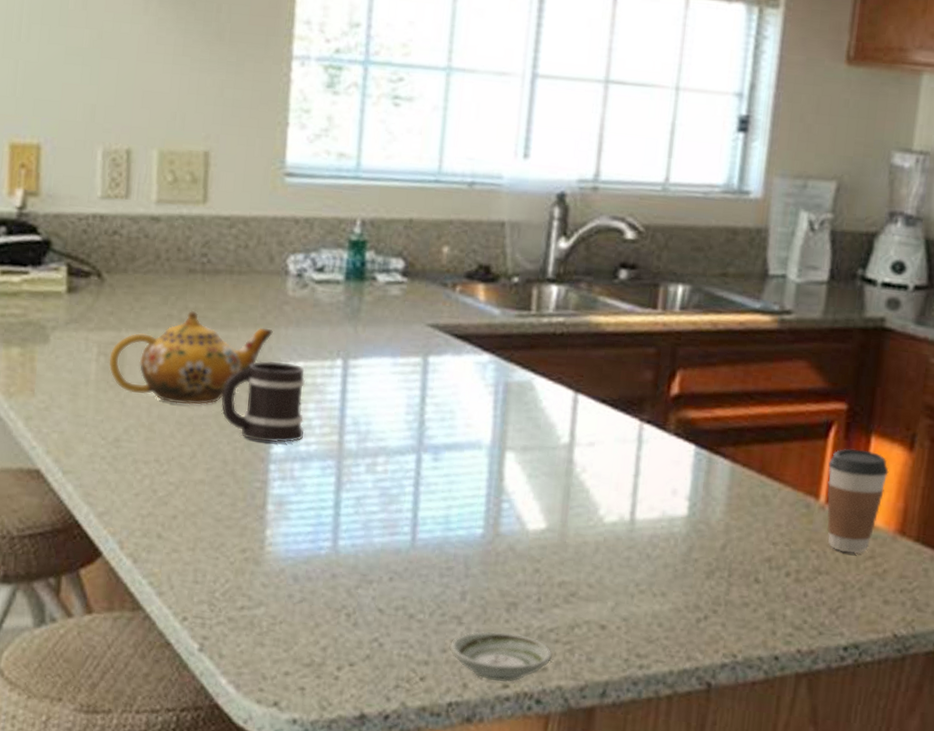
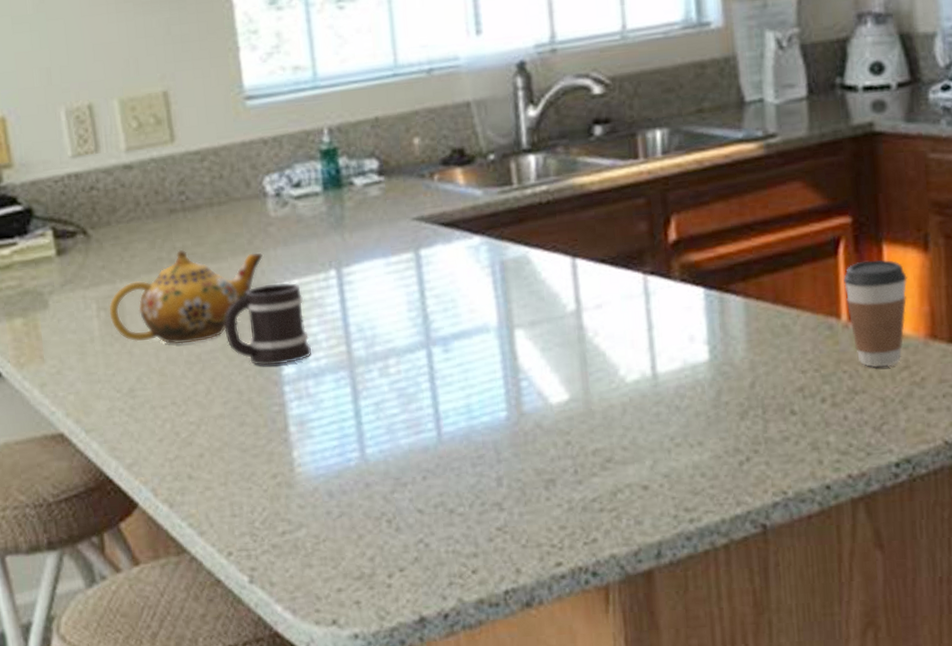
saucer: present [450,631,552,683] -> none [496,509,600,562]

